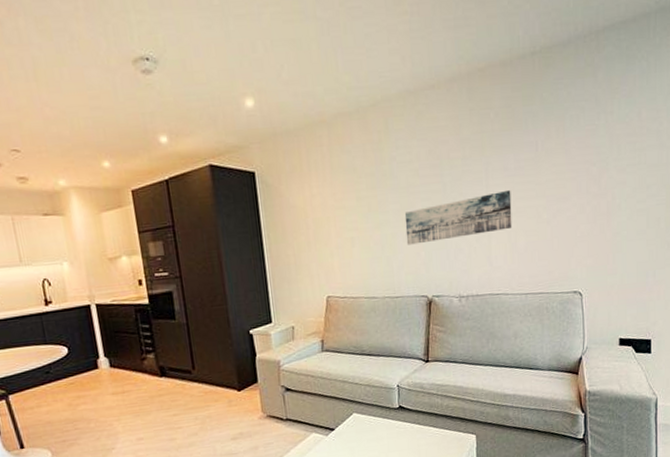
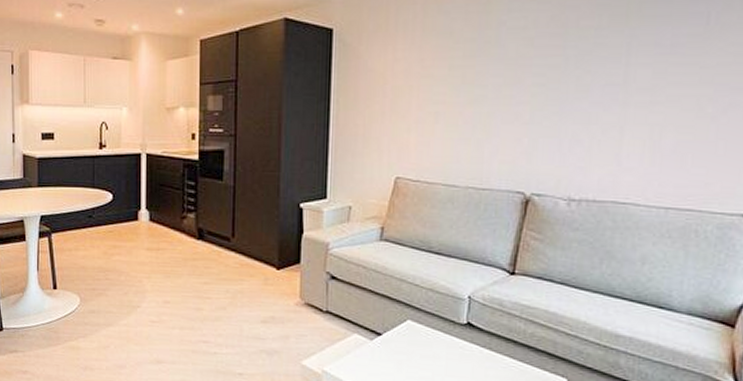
wall art: present [404,189,512,245] -> none [505,71,662,128]

